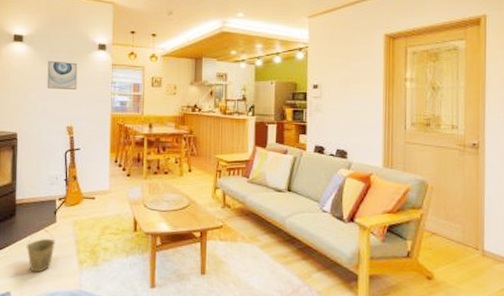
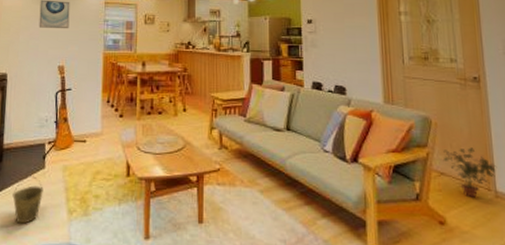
potted plant: none [437,210,487,256] -> present [443,148,497,198]

